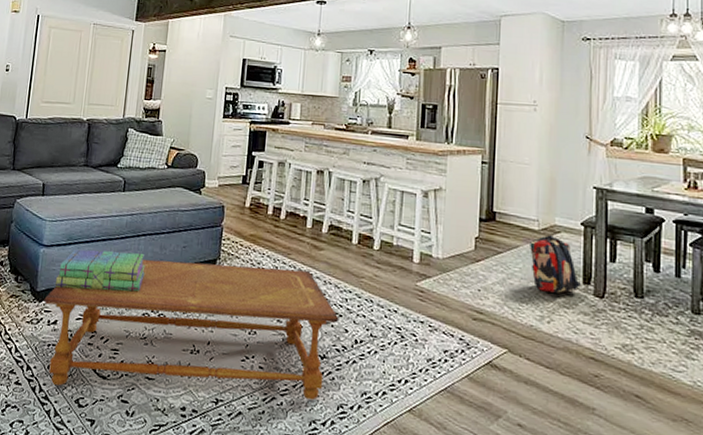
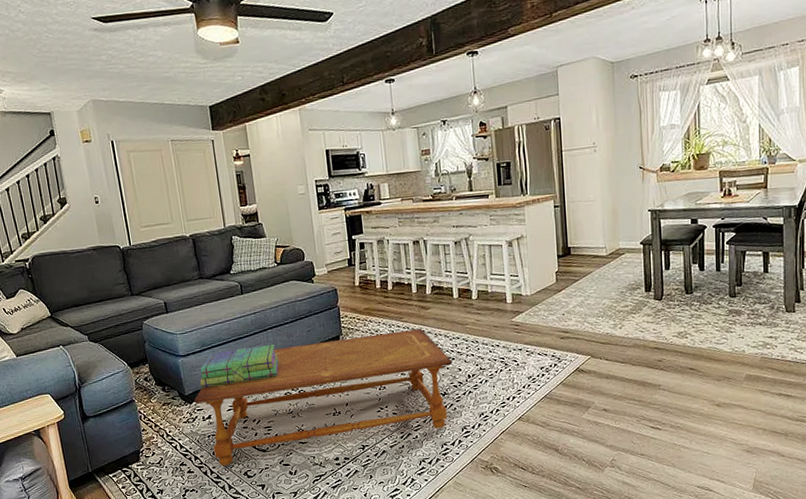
backpack: present [530,235,581,293] -> none [600,257,643,305]

